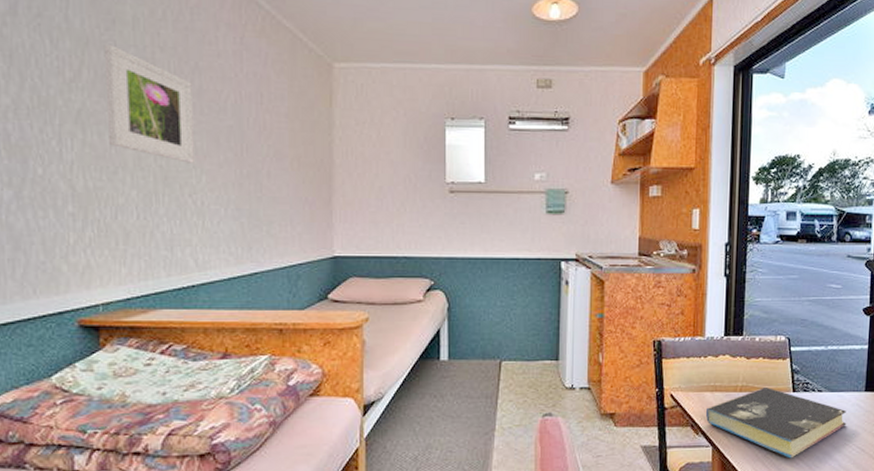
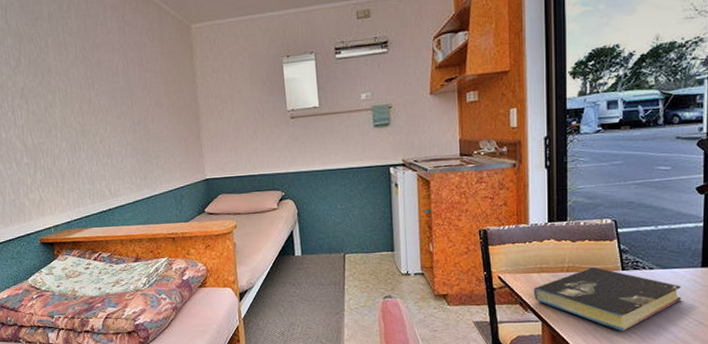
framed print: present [103,45,194,163] -> none [32,37,101,118]

